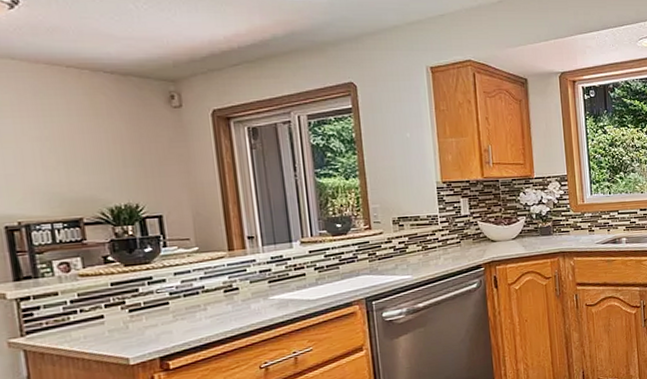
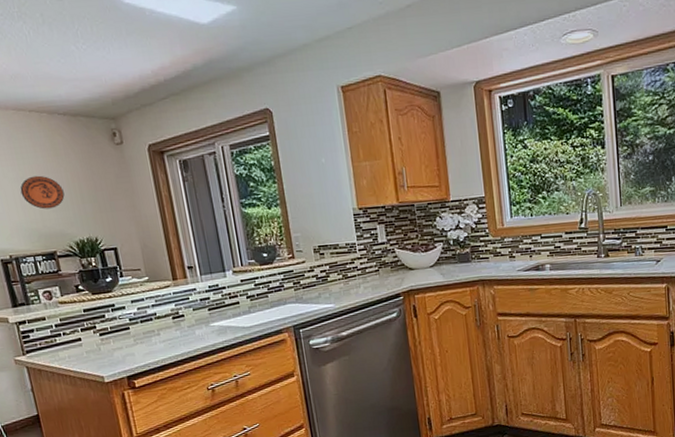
decorative plate: none [43,135,102,172] -> present [20,175,65,210]

